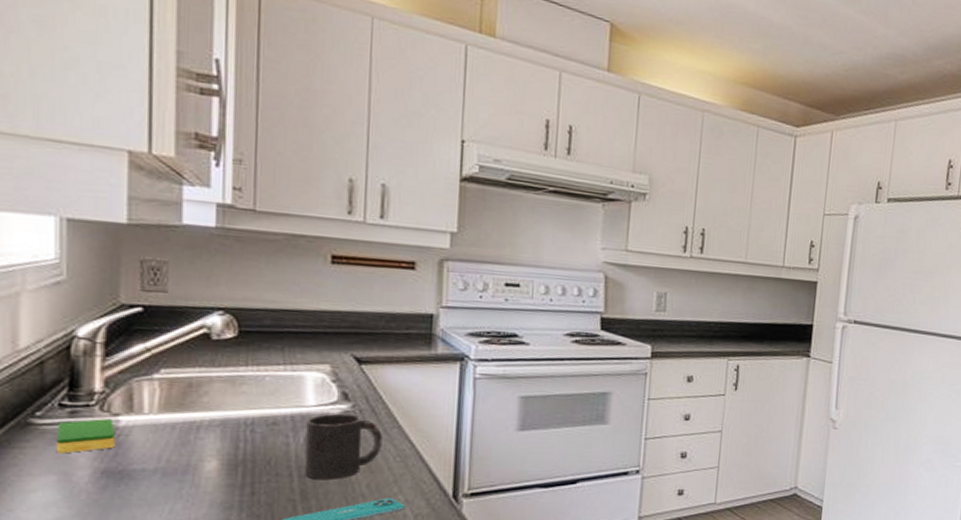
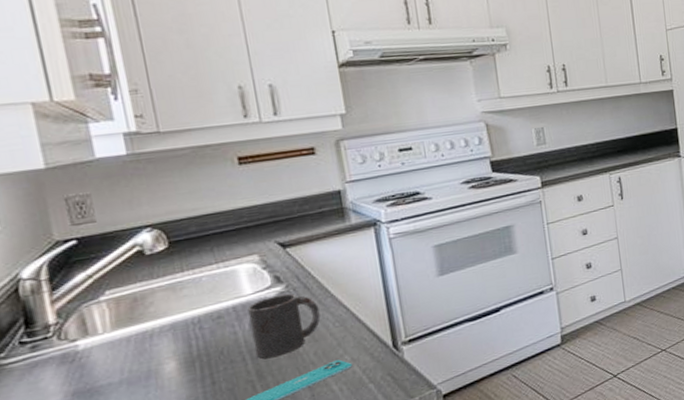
dish sponge: present [56,418,116,454] -> none [22,345,79,387]

